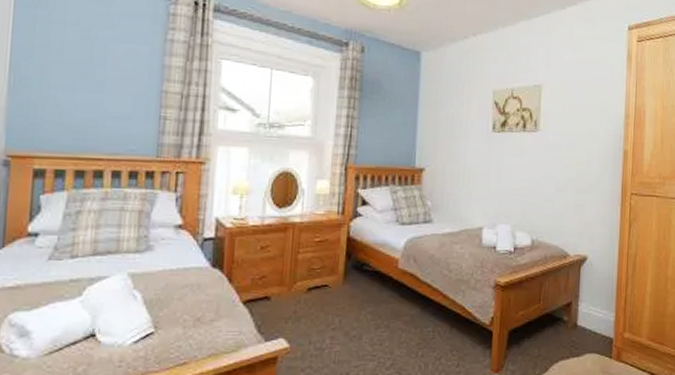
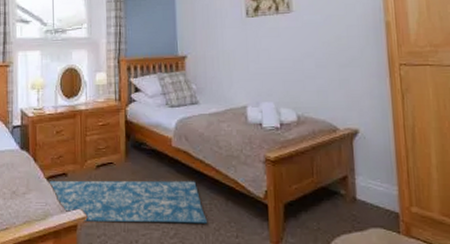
rug: none [244,304,428,353] -> present [48,180,207,224]

